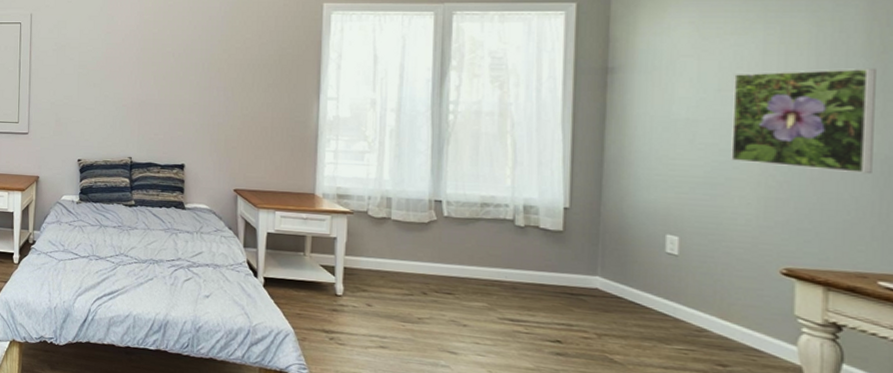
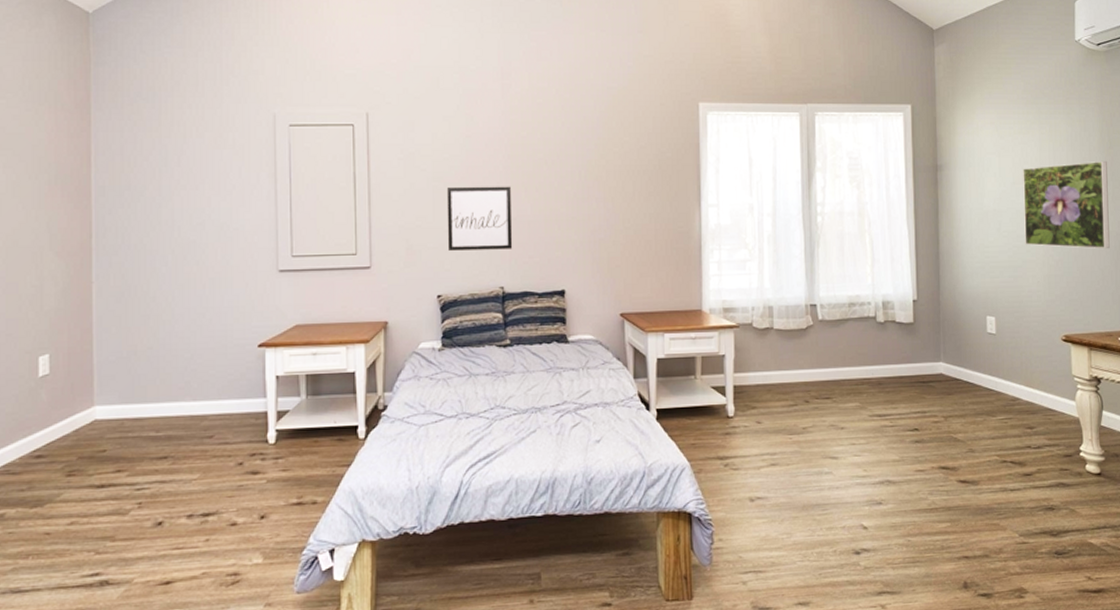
wall art: none [88,73,142,127] -> present [446,186,513,251]

